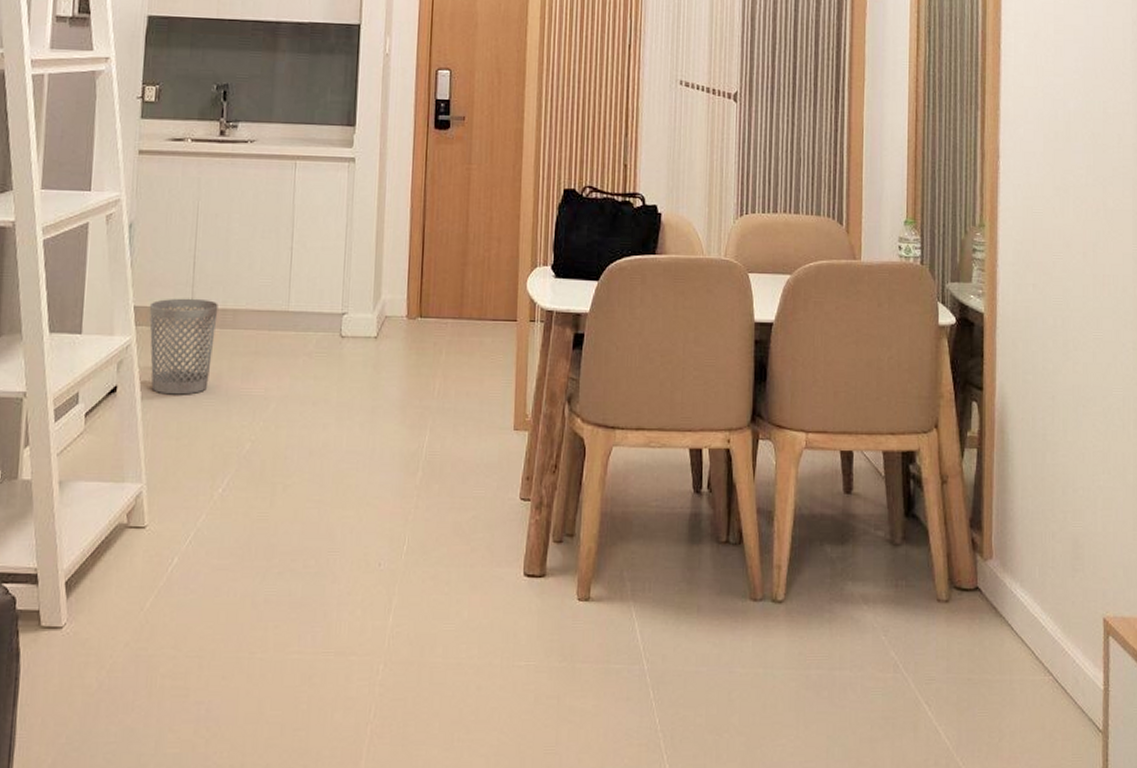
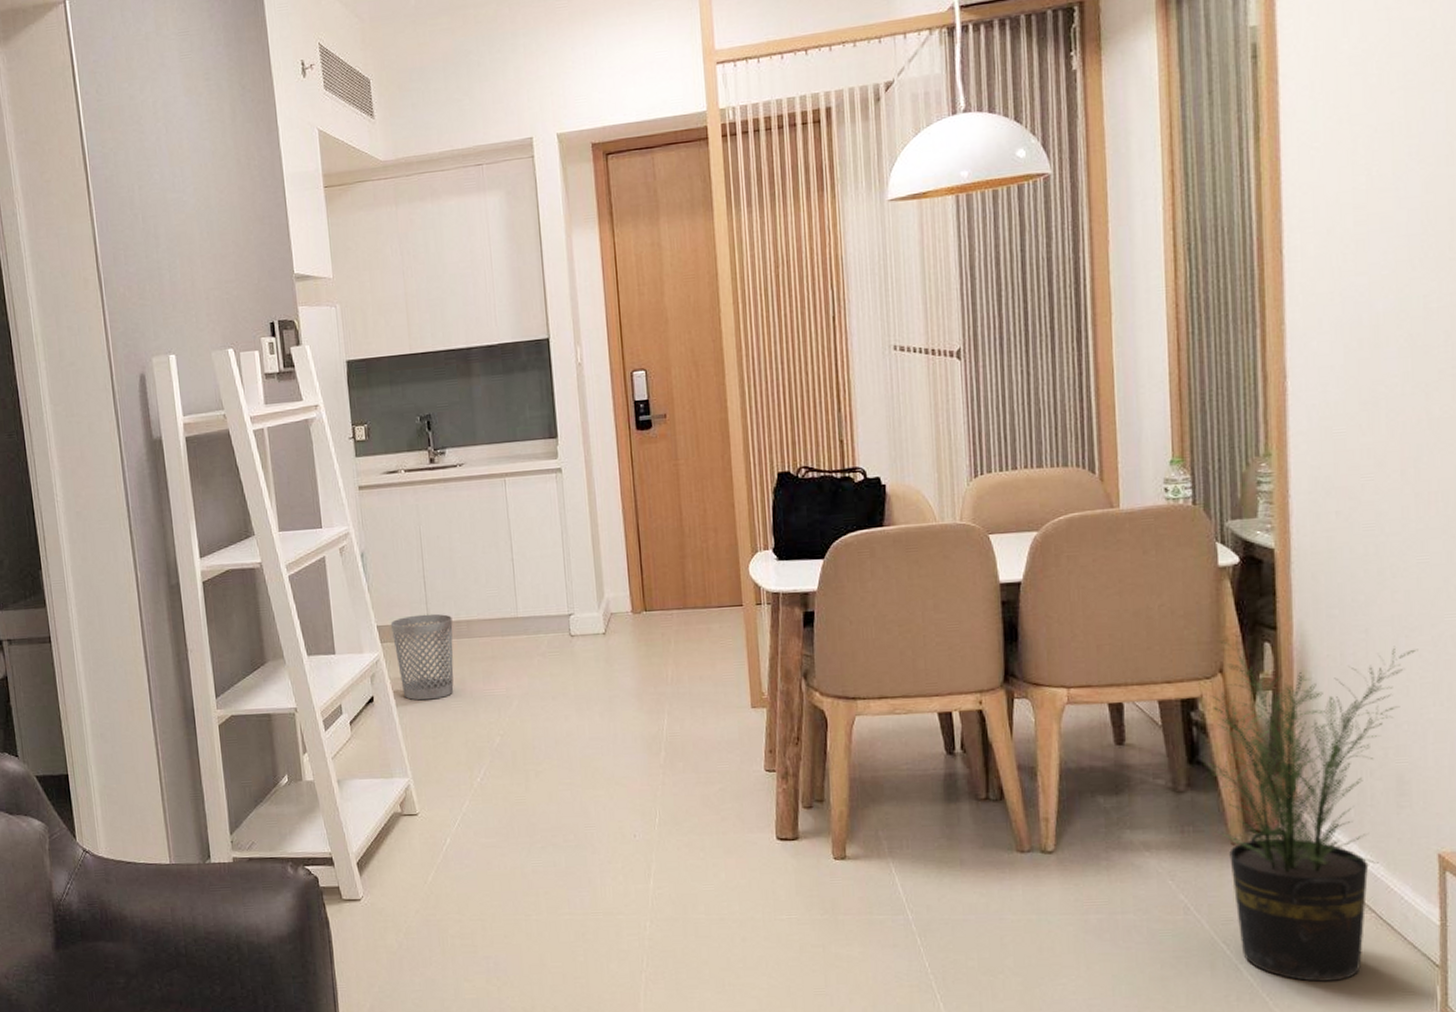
potted plant: none [920,397,1093,746] -> present [1207,641,1419,982]

